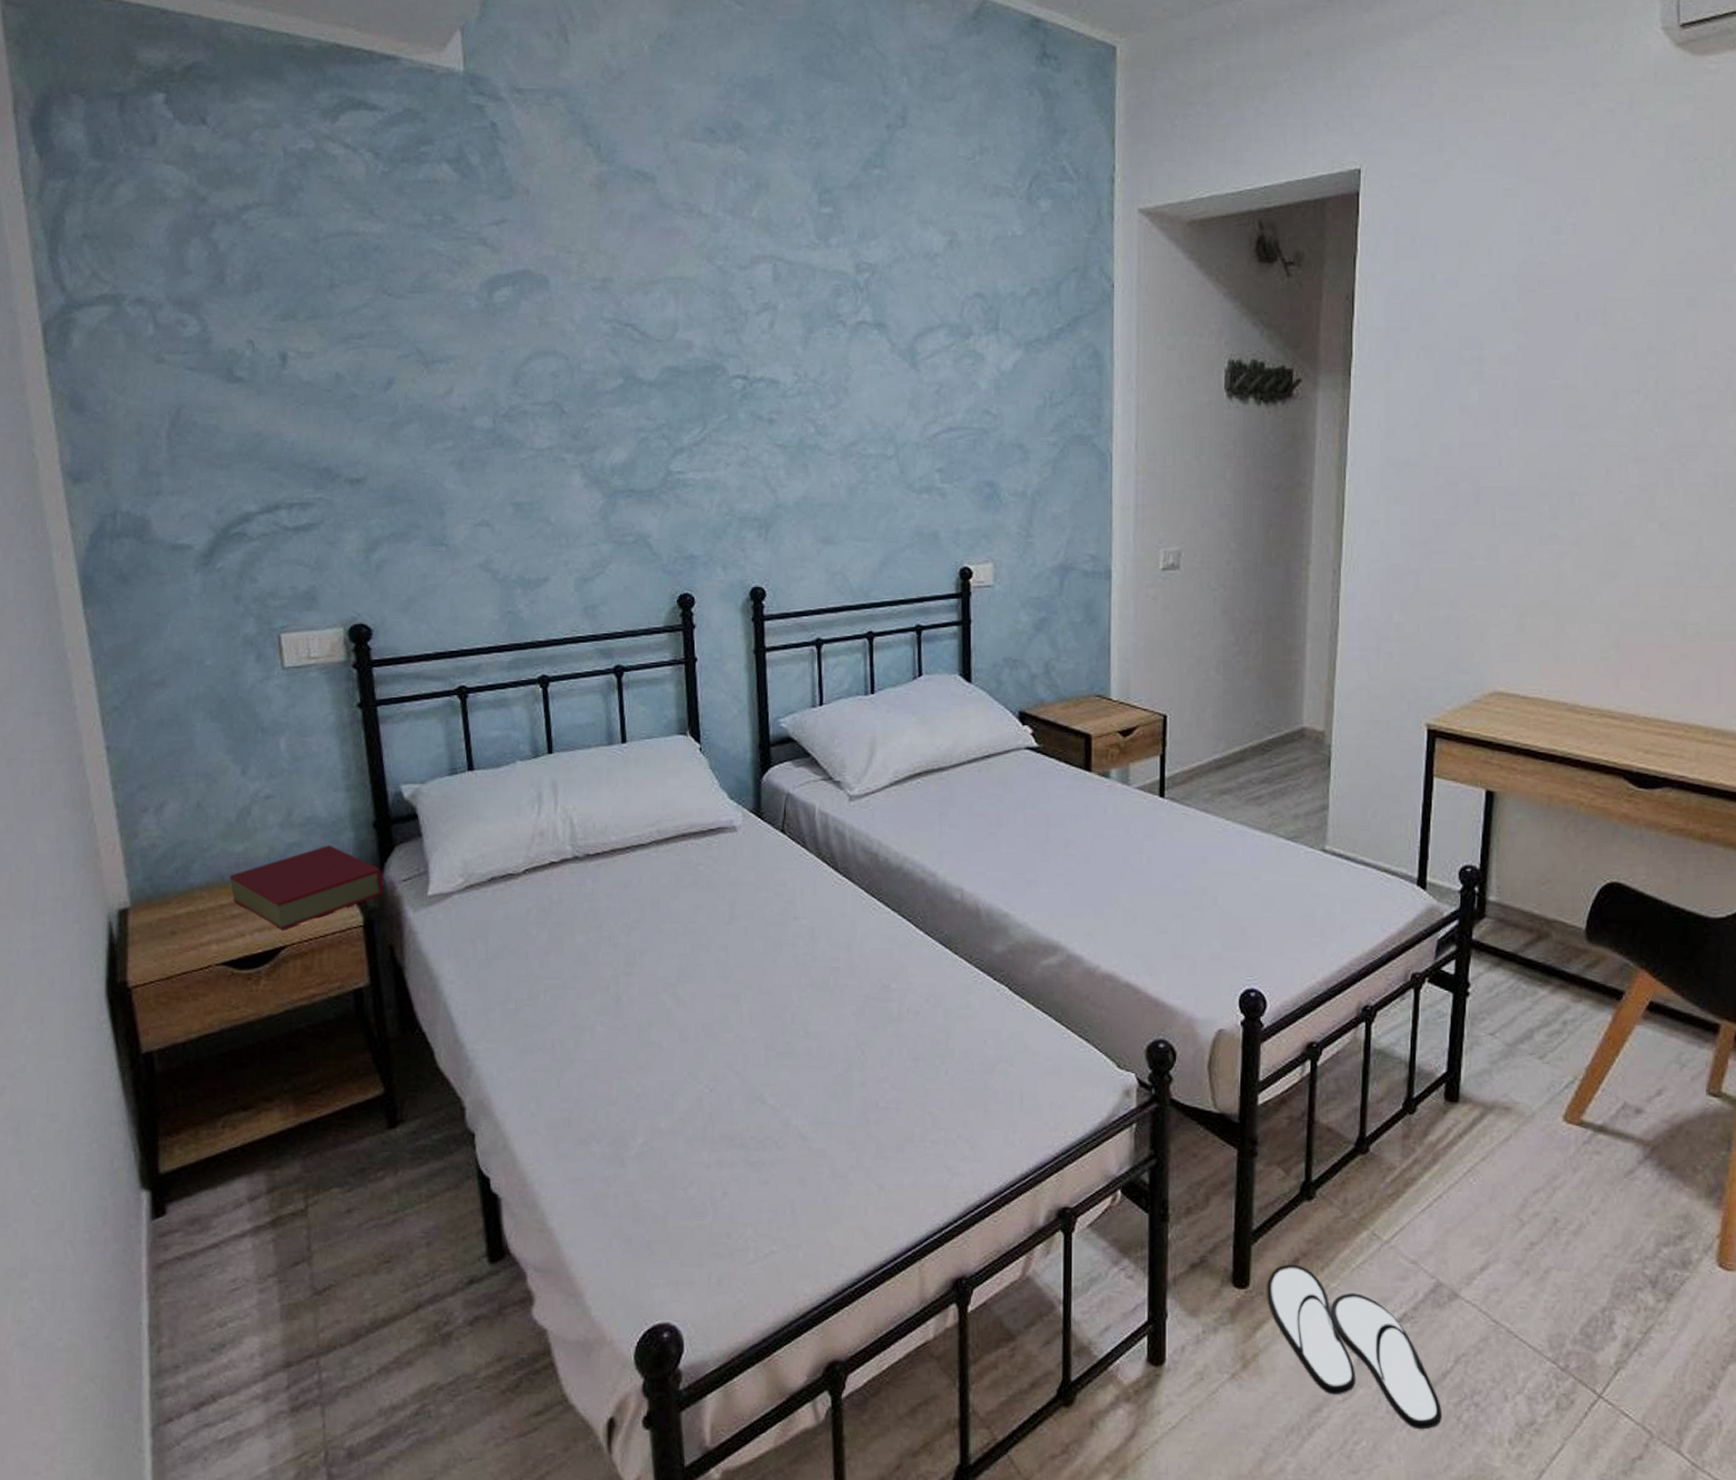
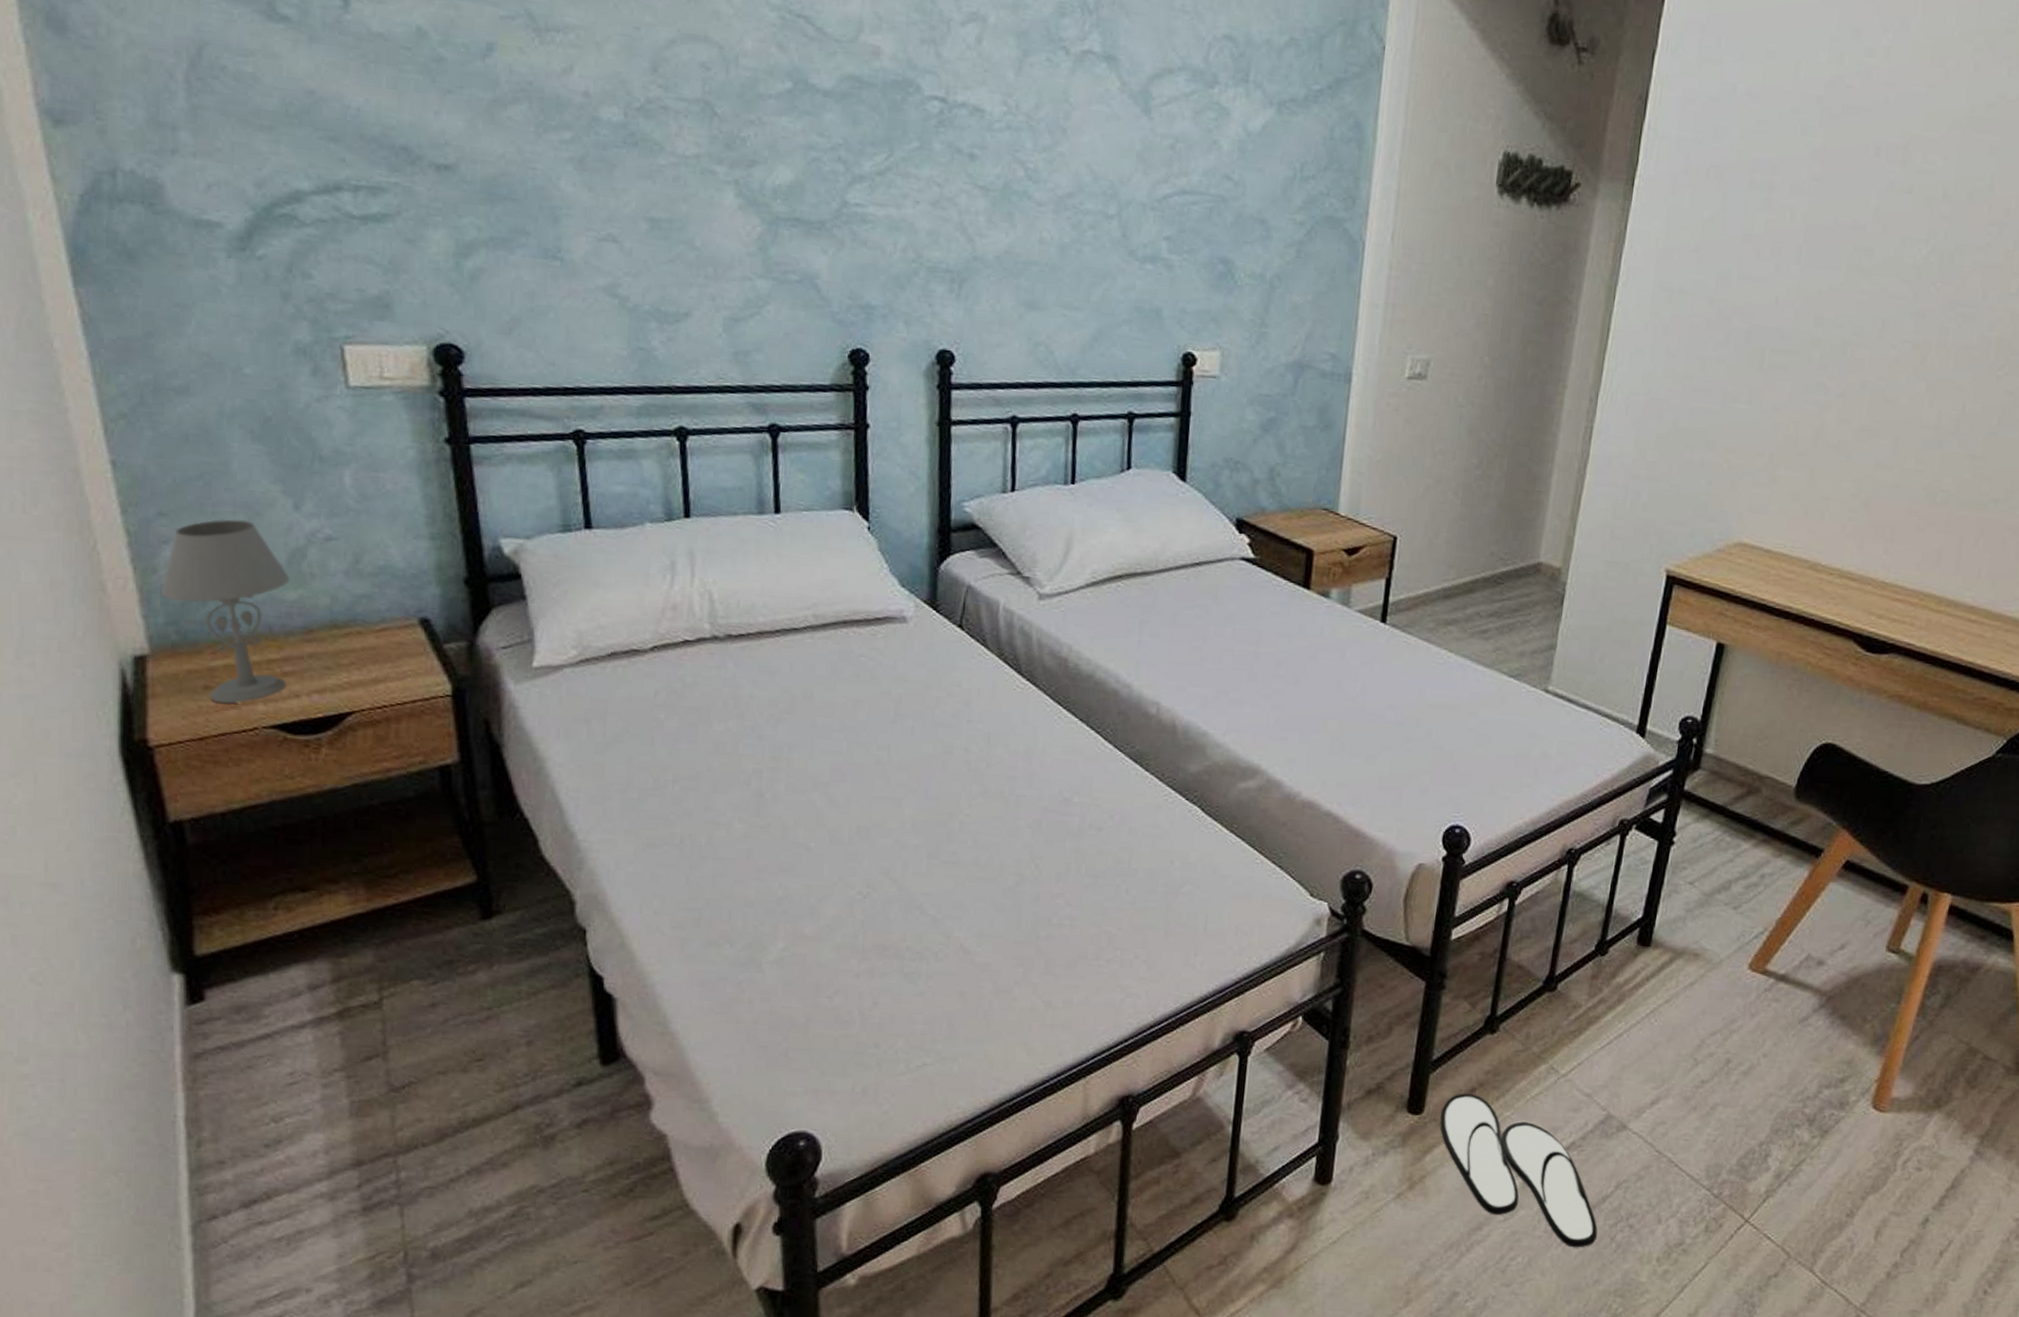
table lamp: none [140,786,238,946] -> present [160,519,290,704]
book: present [229,845,384,930] -> none [279,600,478,694]

